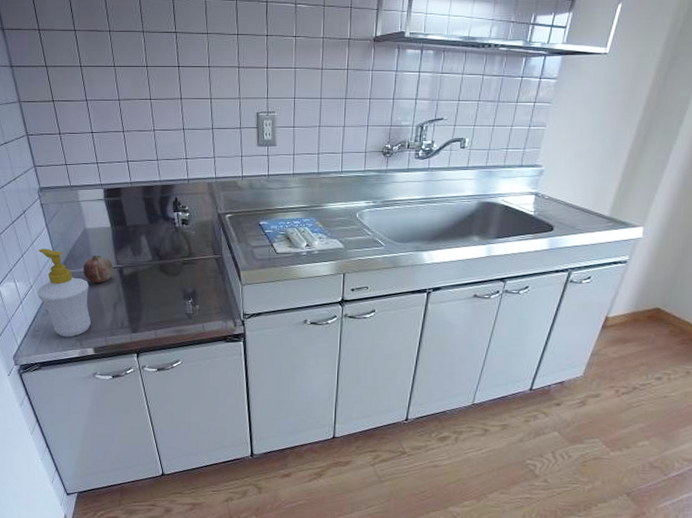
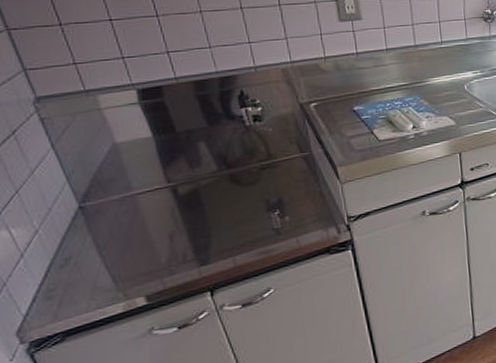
soap bottle: present [37,248,91,338] -> none [43,176,137,291]
fruit: present [83,255,114,283] -> none [117,175,164,212]

